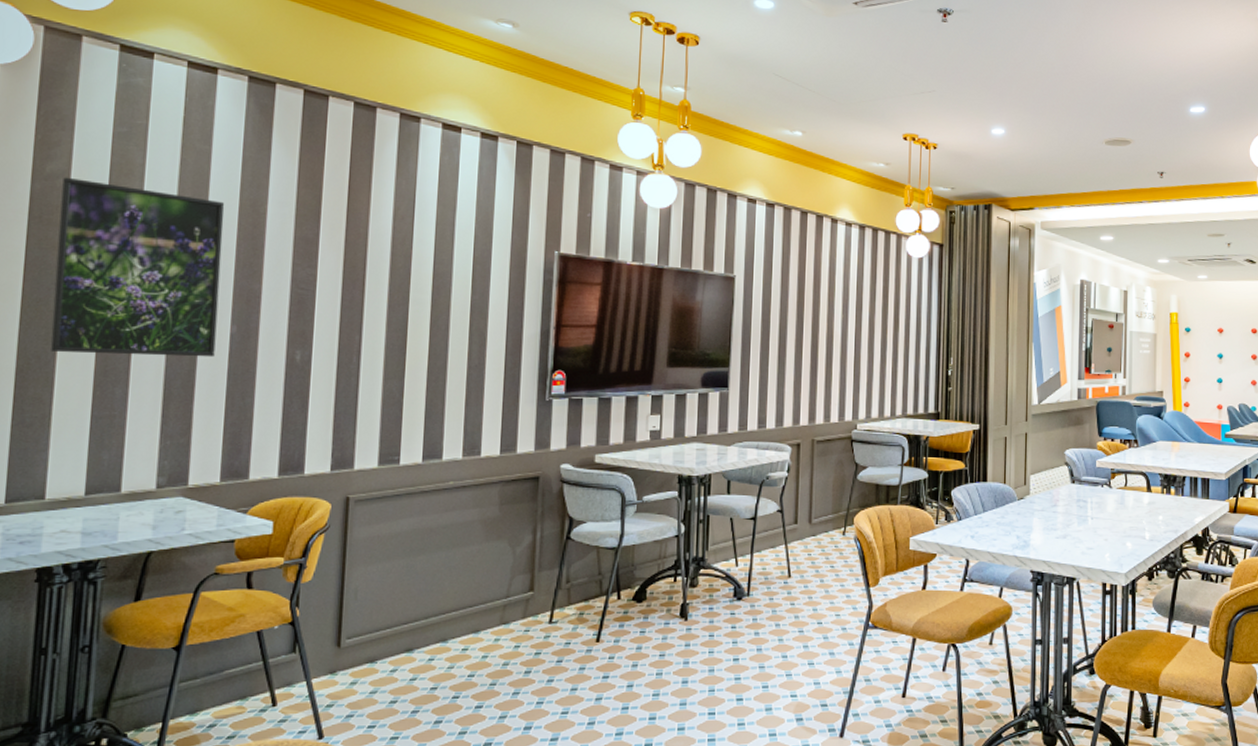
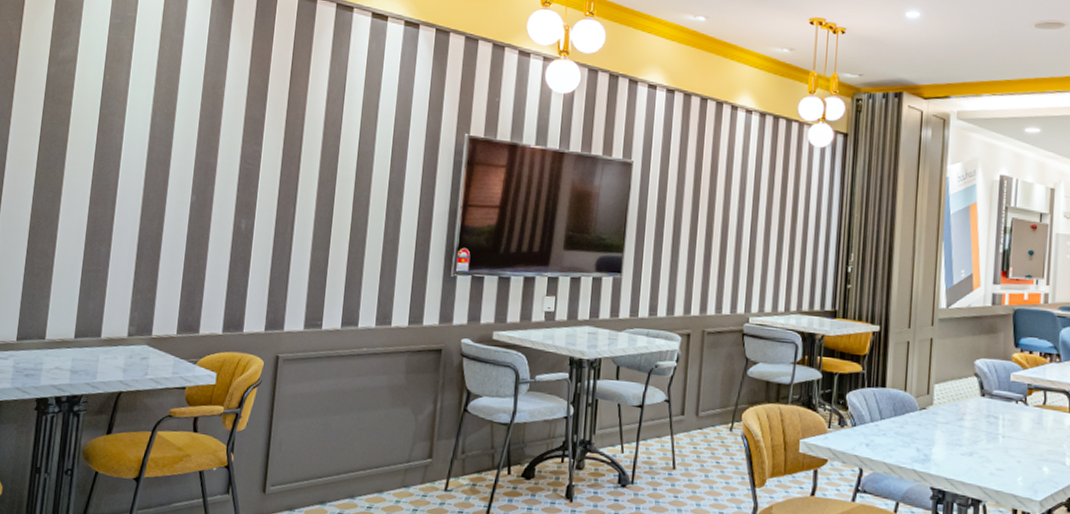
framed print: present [50,177,225,358] -> none [55,62,192,223]

